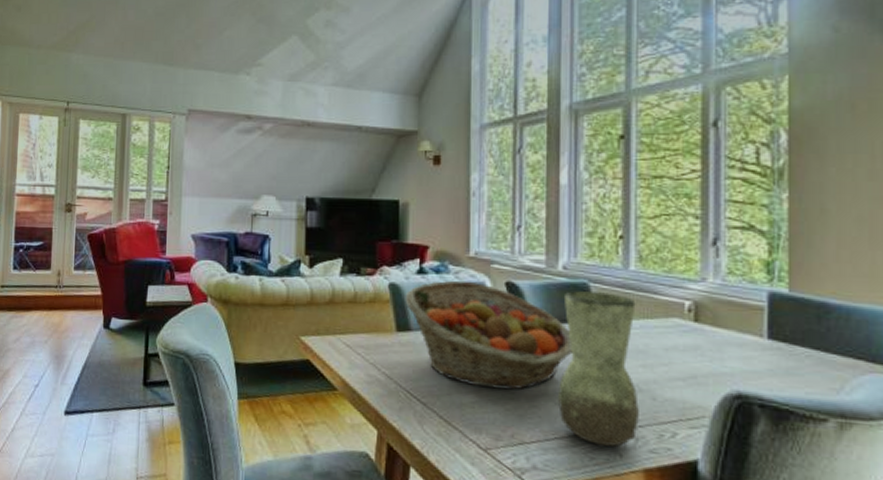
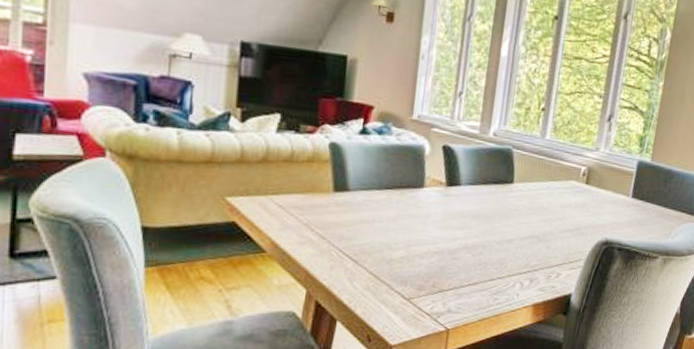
fruit basket: present [405,280,573,390] -> none [344,142,493,246]
vase: present [558,291,639,447] -> none [474,155,547,288]

